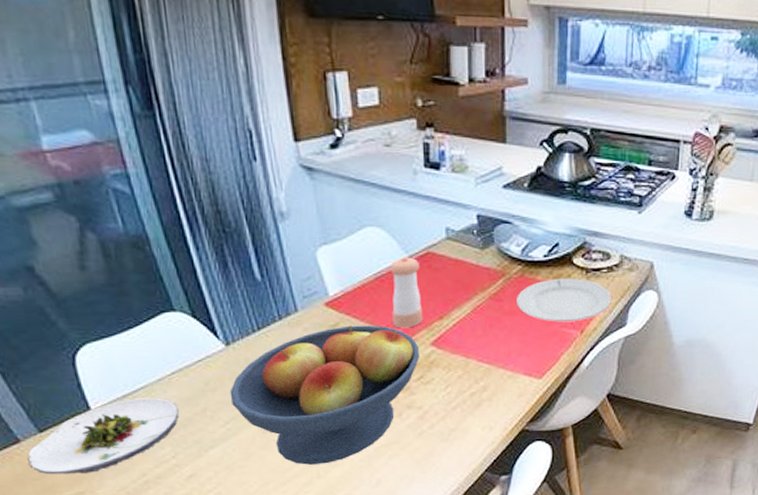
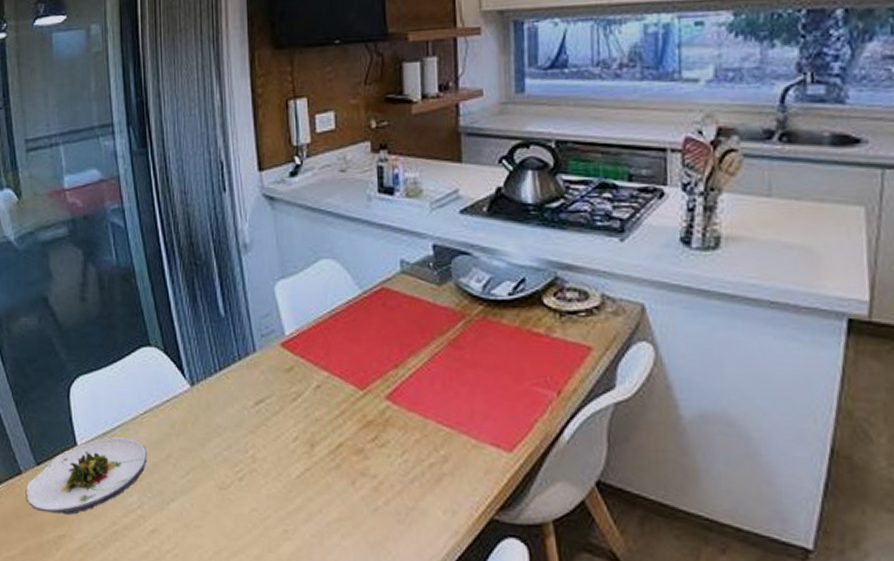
fruit bowl: present [229,325,421,465] -> none [191,370,375,535]
pepper shaker: present [390,257,423,328] -> none [344,293,378,377]
plate: present [517,278,611,322] -> none [479,322,594,380]

